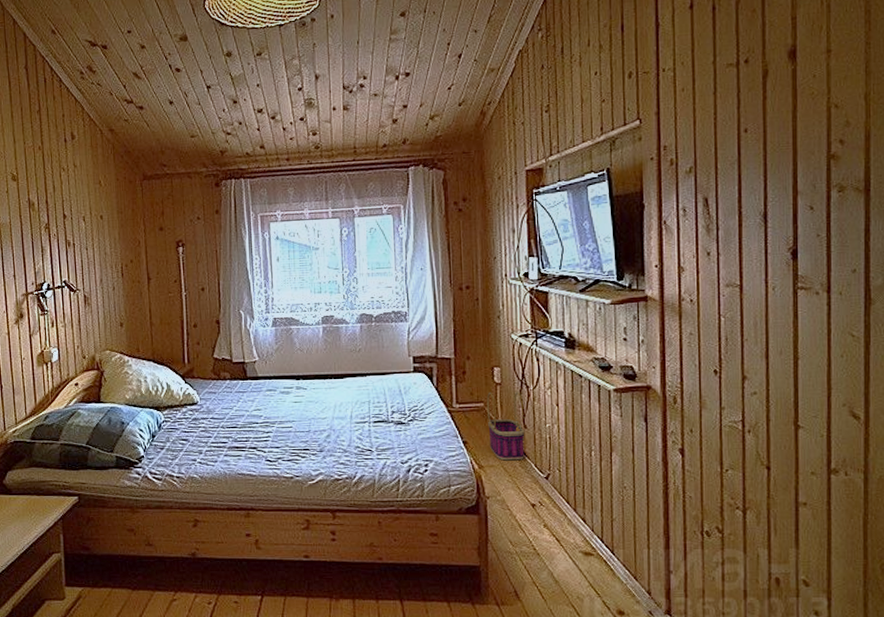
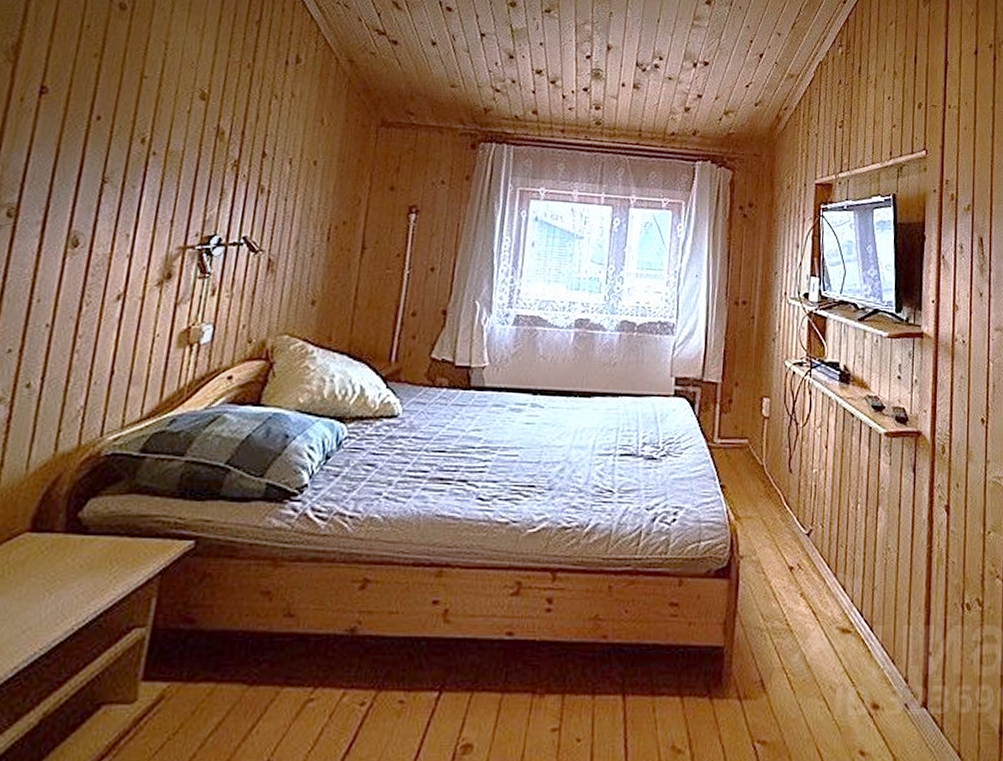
basket: present [487,392,525,461] -> none [750,426,792,512]

